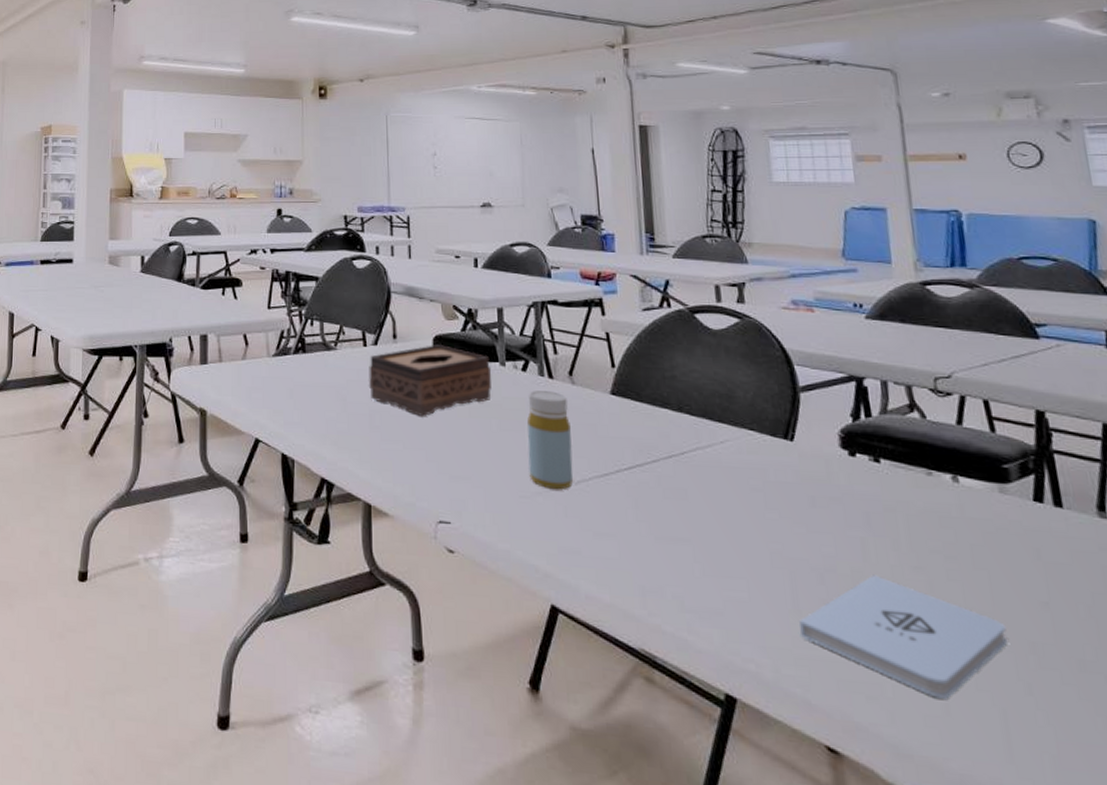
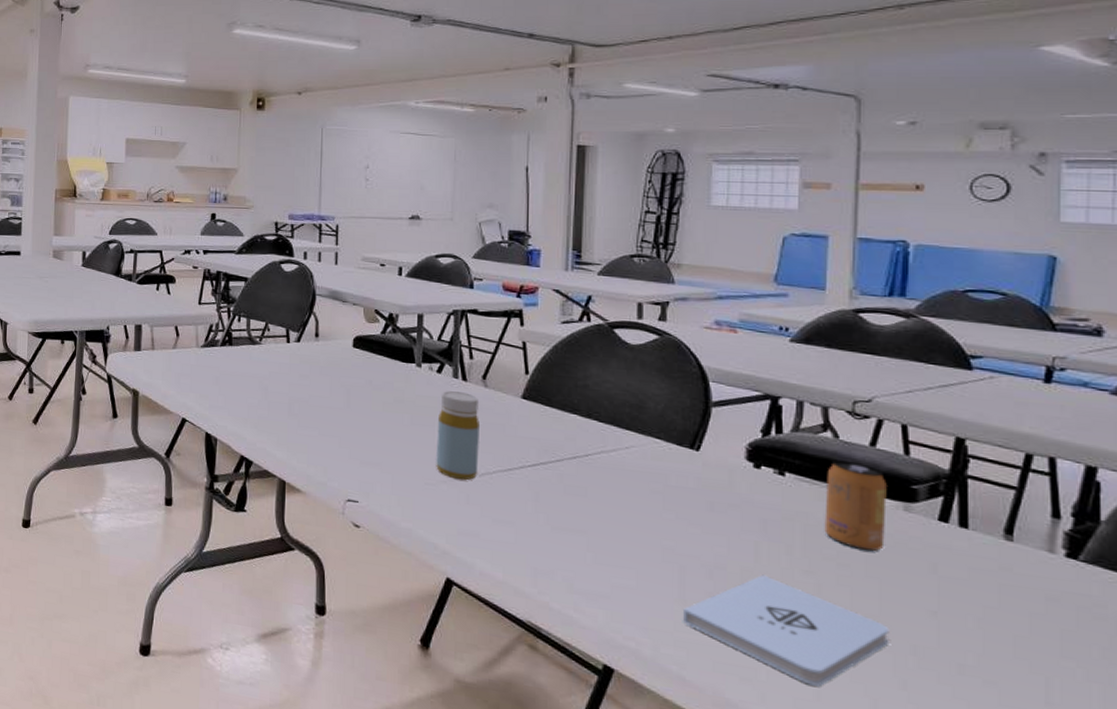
tissue box: present [369,345,492,416] -> none [290,344,408,408]
beverage can: none [920,442,987,540] -> present [824,459,887,552]

